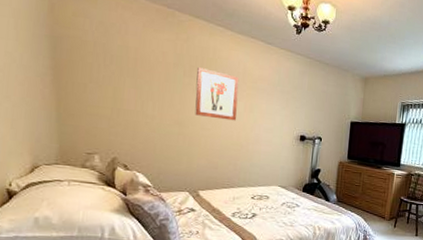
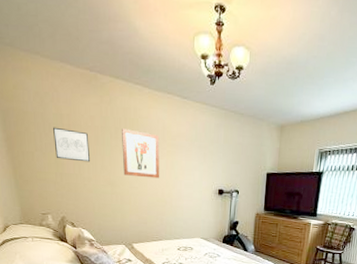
wall art: none [114,59,158,99] -> present [53,127,91,162]

